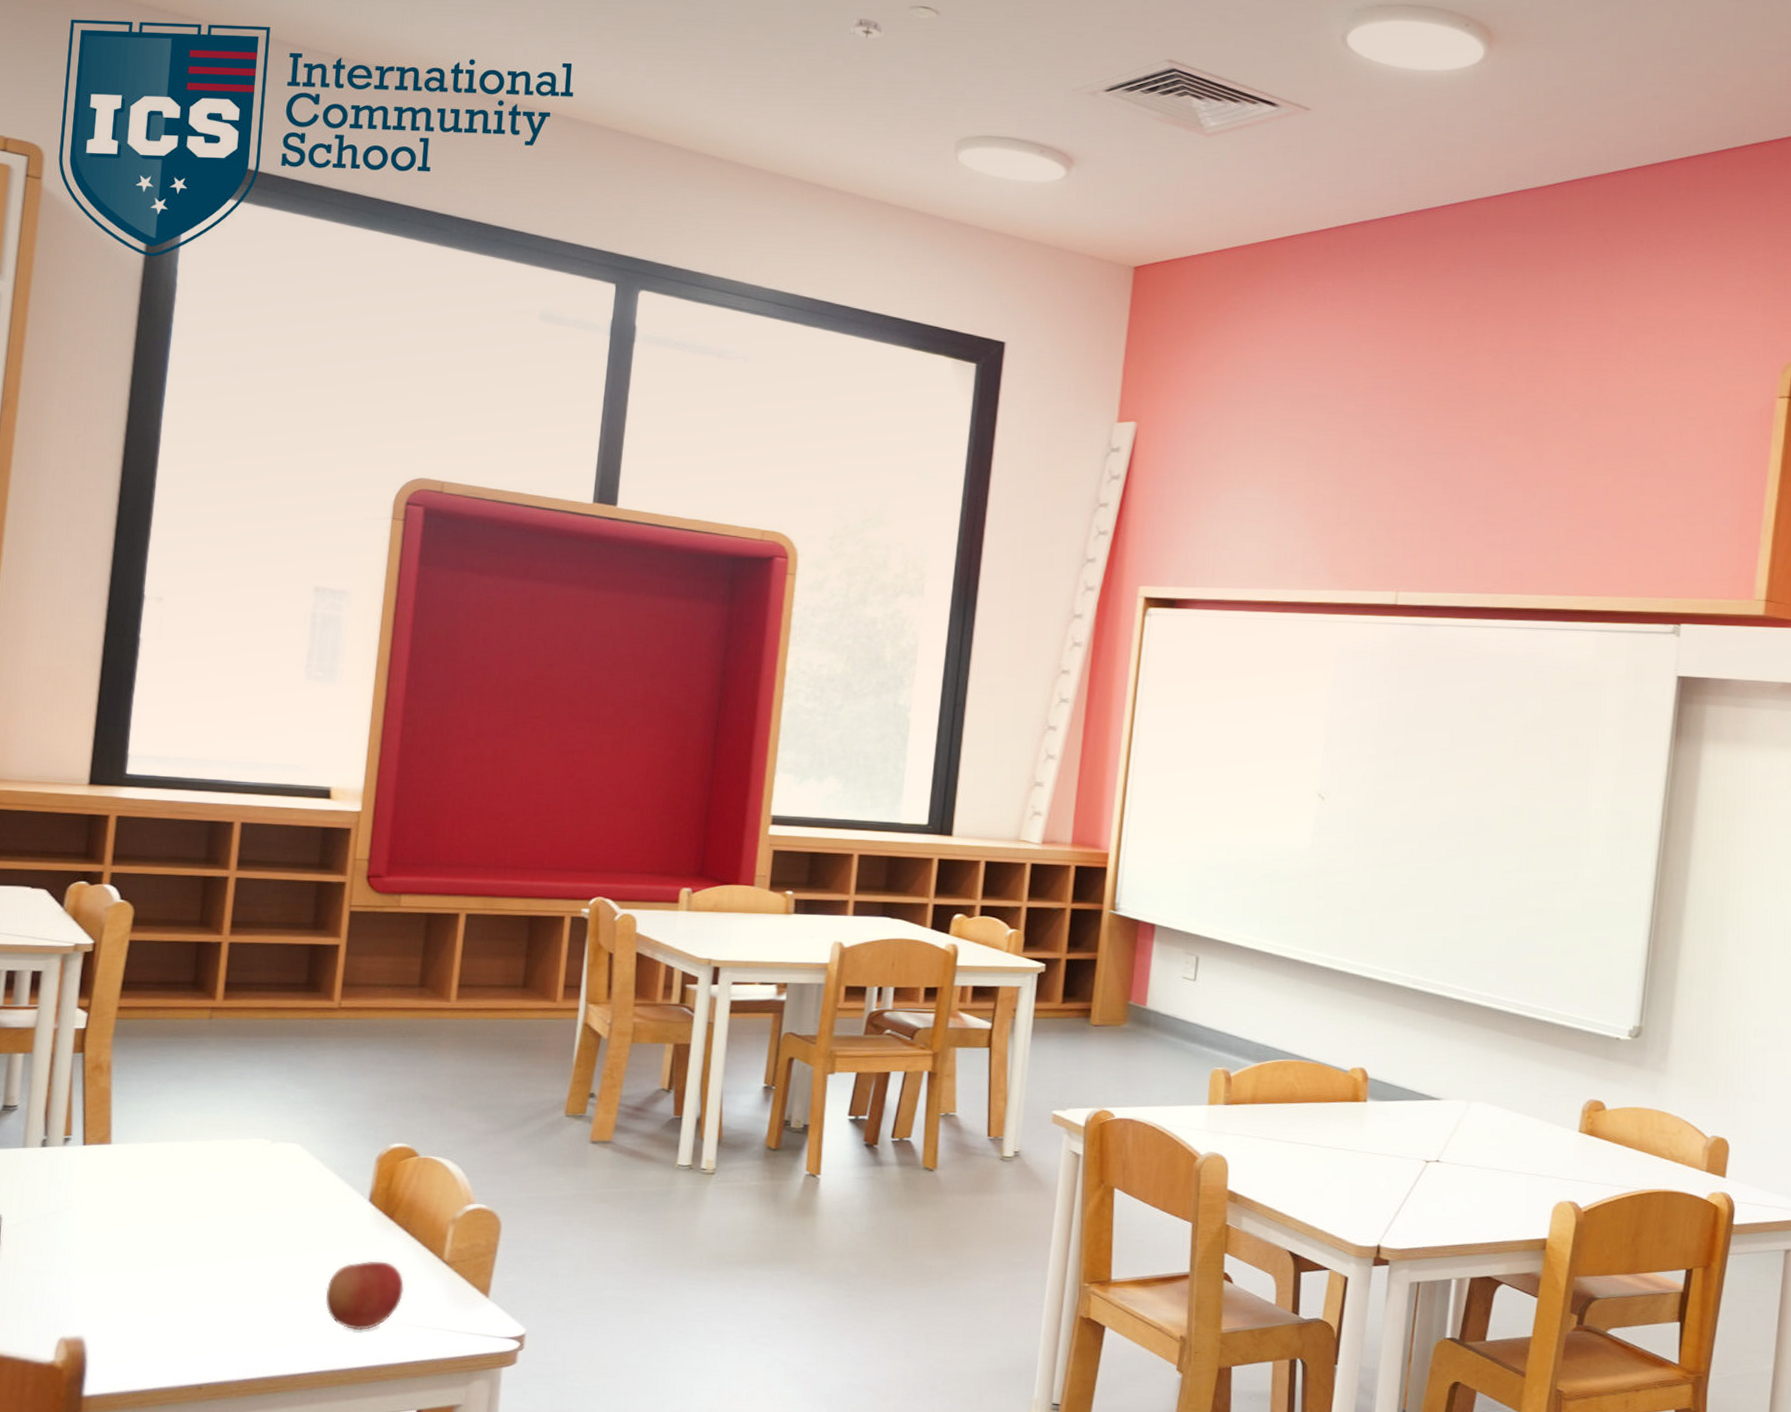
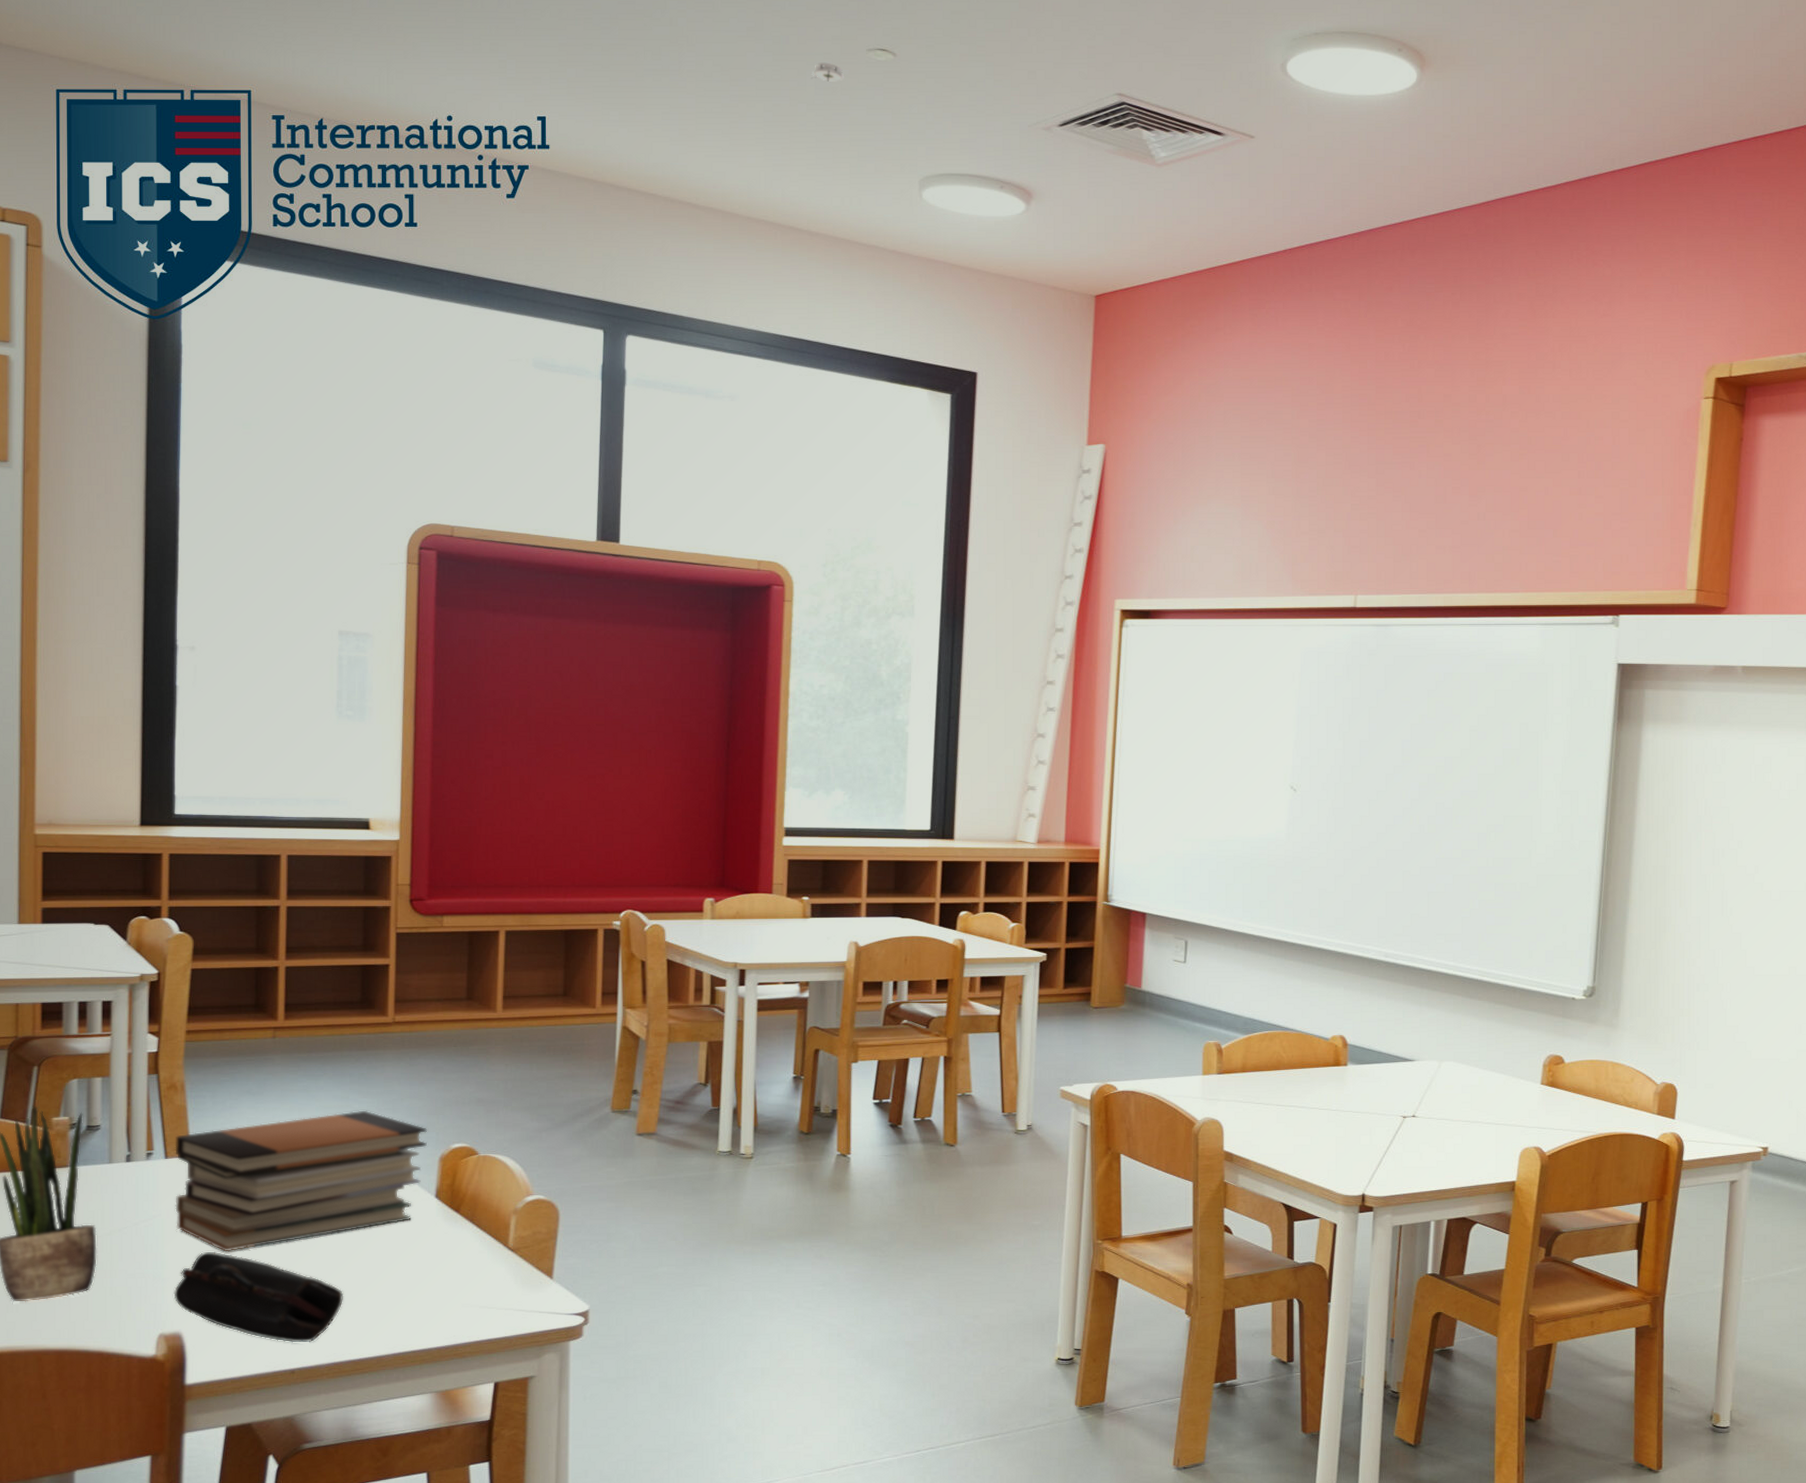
pencil case: none [79,1249,262,1356] -> present [173,1251,344,1343]
book stack: none [88,1102,367,1251] -> present [175,1110,428,1252]
apple: present [326,1260,404,1331] -> none [402,1251,474,1314]

